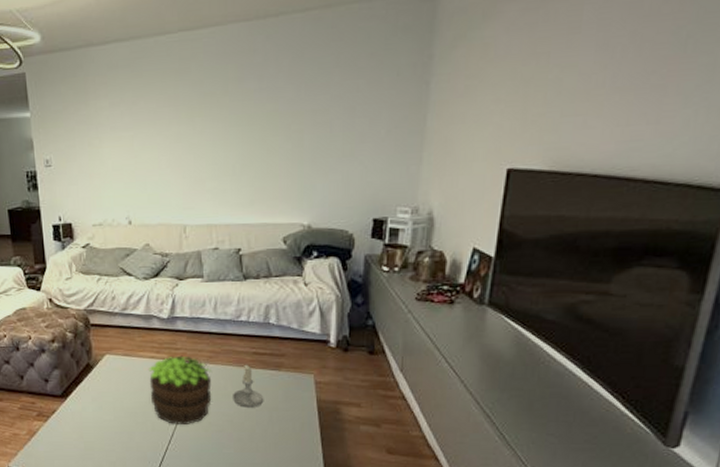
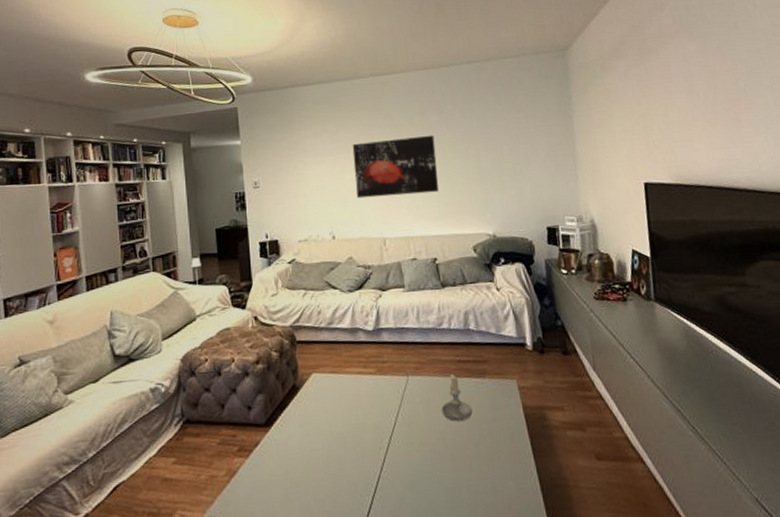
potted plant: present [149,355,212,424] -> none [357,369,422,448]
wall art: none [153,106,251,181] -> present [352,135,439,199]

